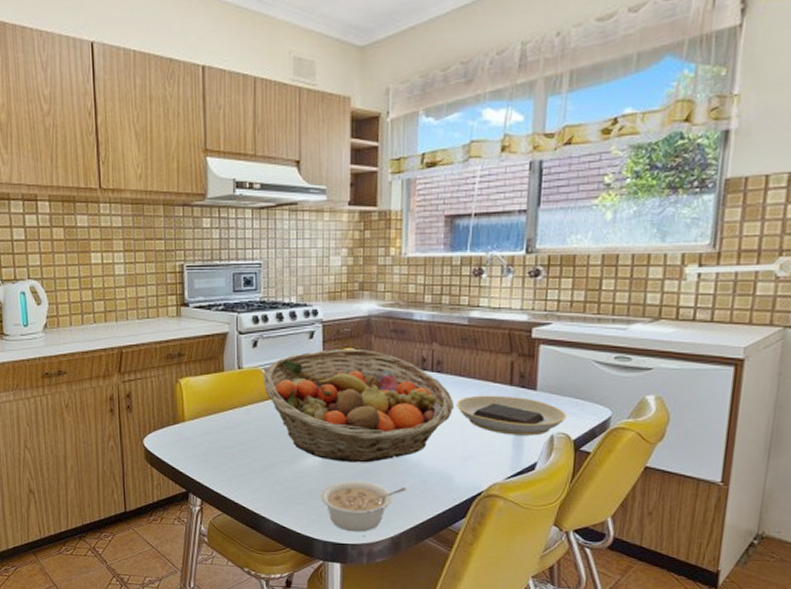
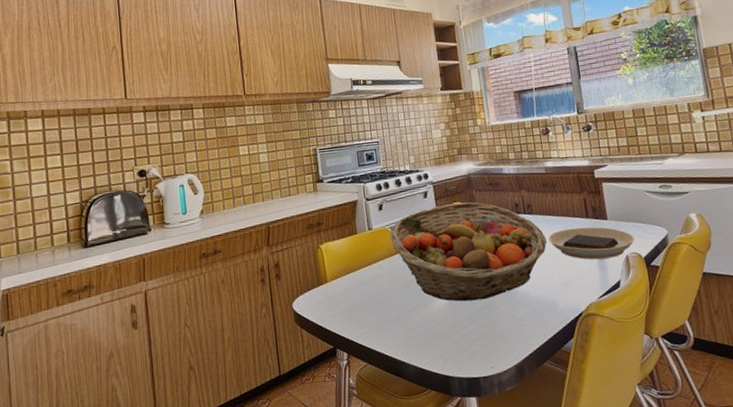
legume: present [320,480,407,532] -> none [450,316,521,365]

